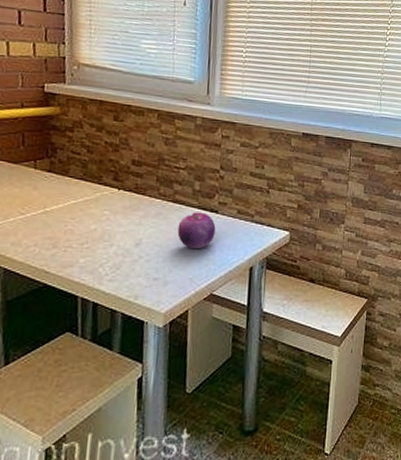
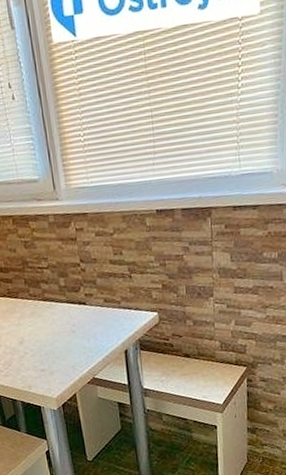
fruit: present [177,212,216,250] -> none [52,306,87,341]

